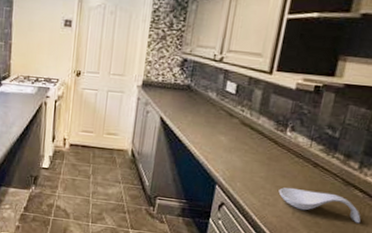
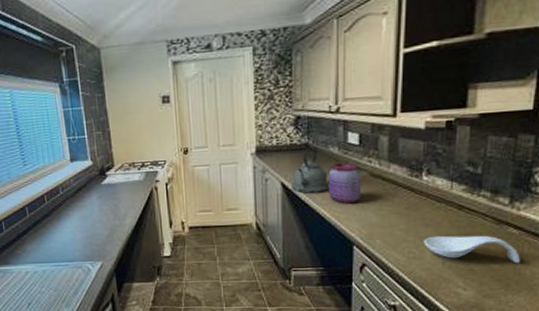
kettle: none [169,90,204,133] -> present [292,148,330,194]
jar: none [201,107,234,146] -> present [328,162,362,204]

